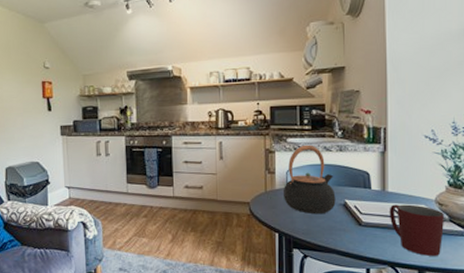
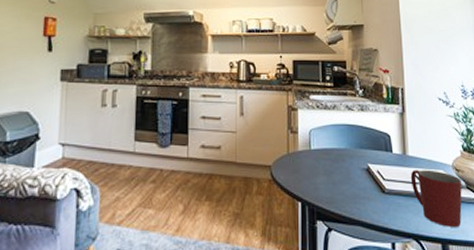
teapot: present [284,144,336,215] -> none [307,102,359,180]

